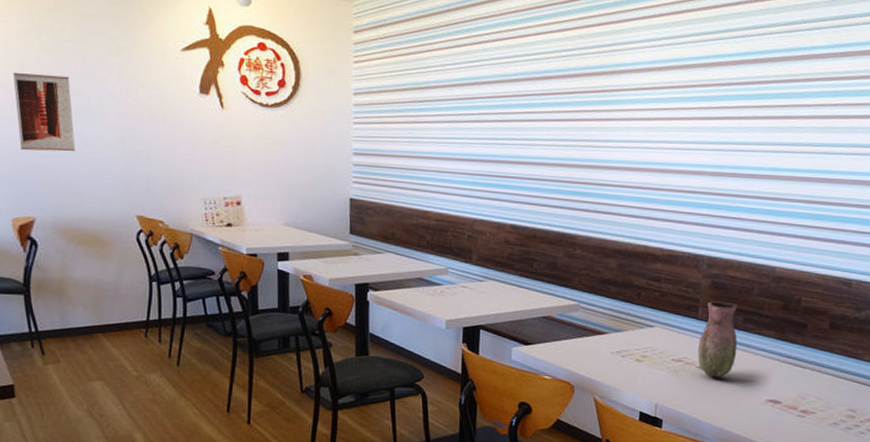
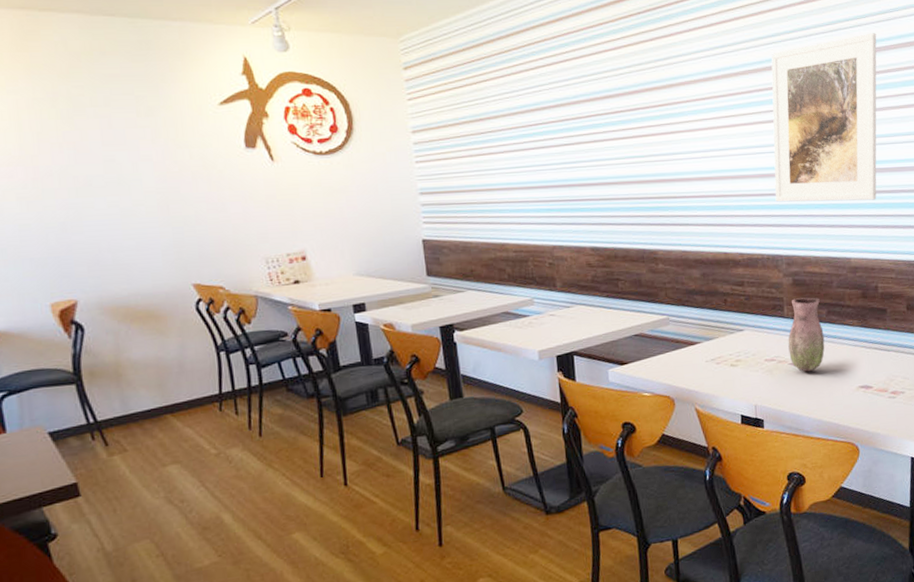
wall art: present [13,73,75,152] -> none [29,144,113,229]
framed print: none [704,37,835,211] -> present [771,33,877,202]

